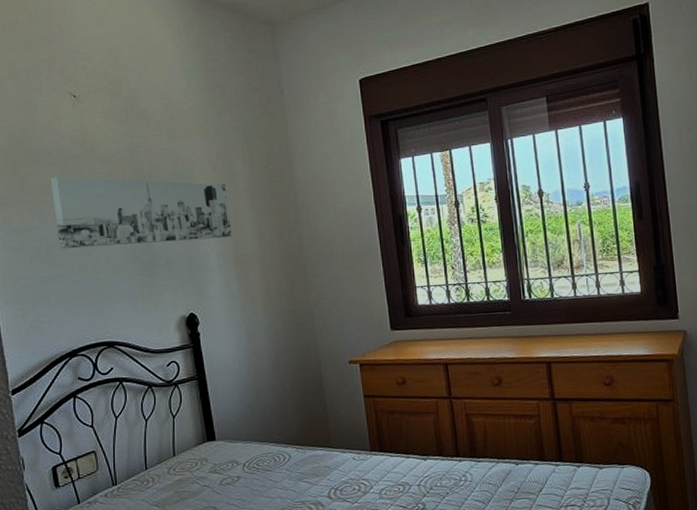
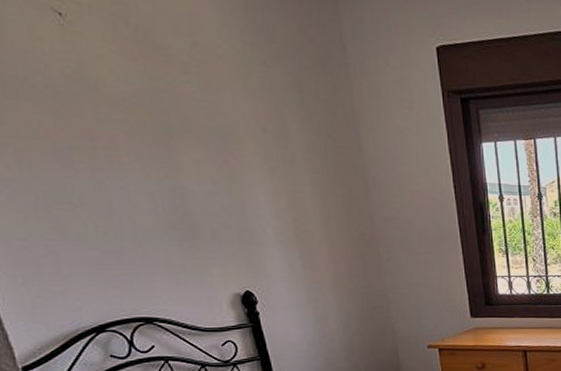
wall art: present [50,176,232,249] -> none [37,116,291,211]

